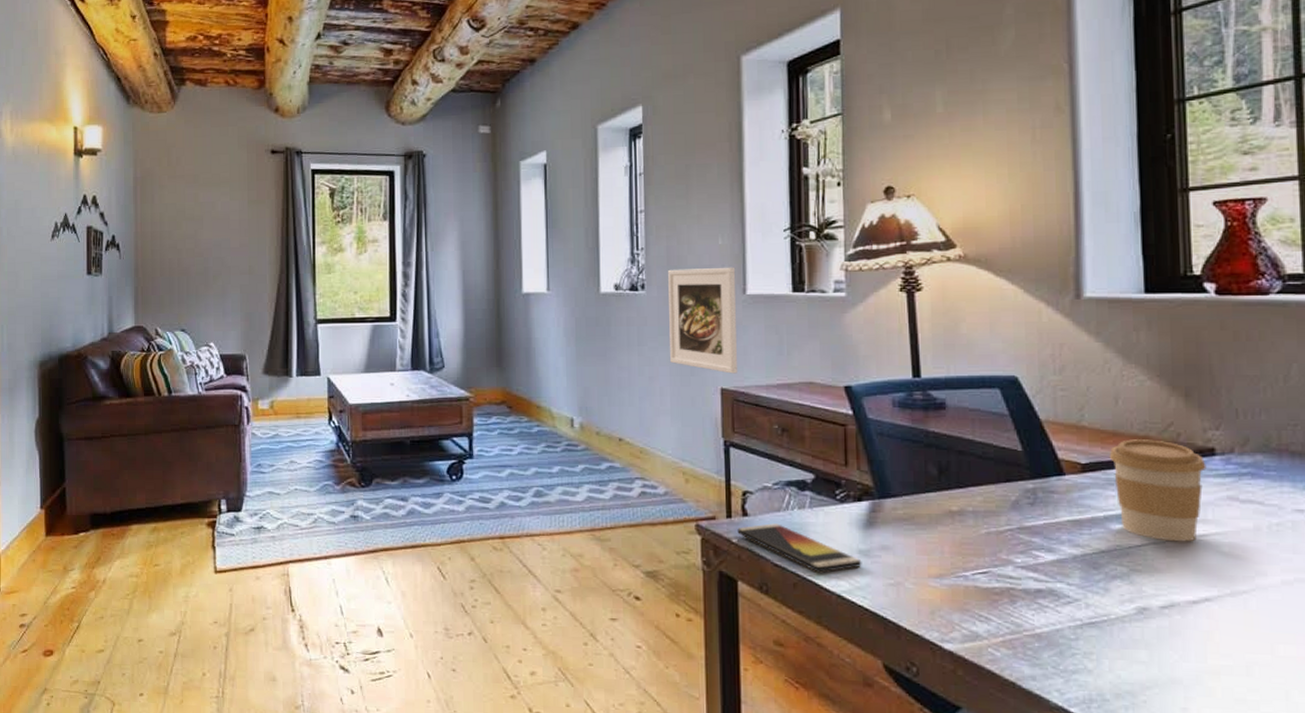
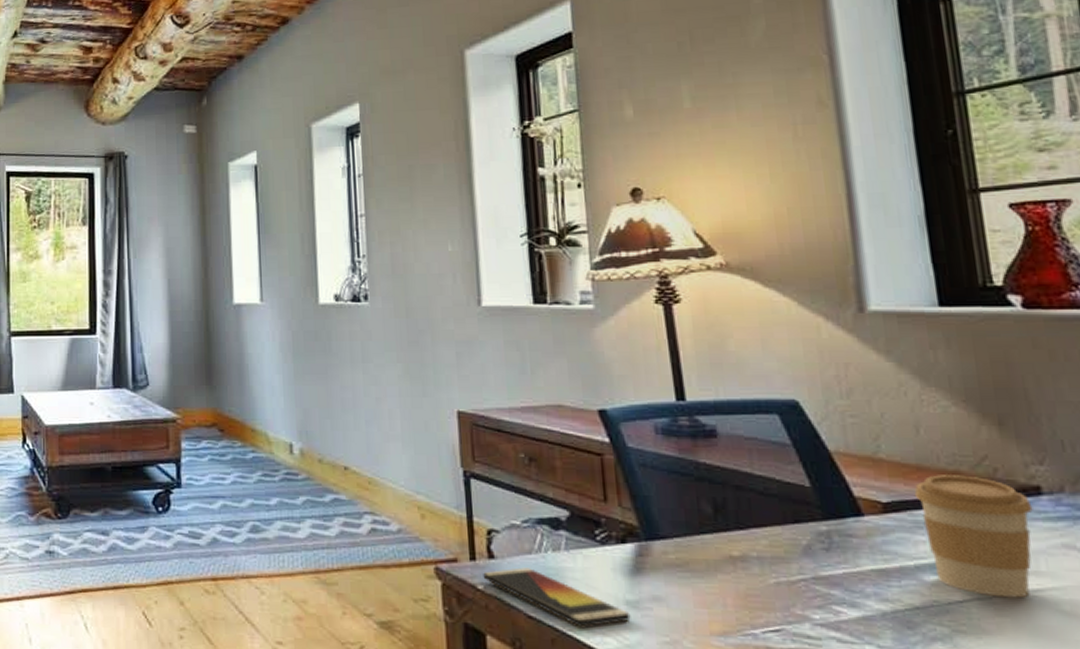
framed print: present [668,267,738,374] -> none [393,276,476,395]

